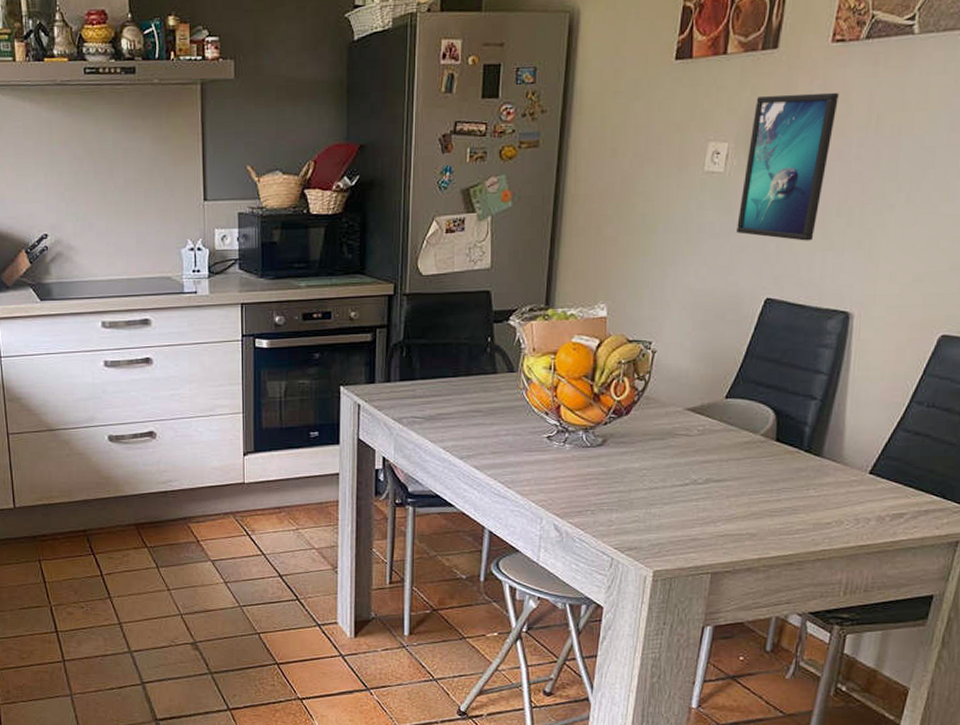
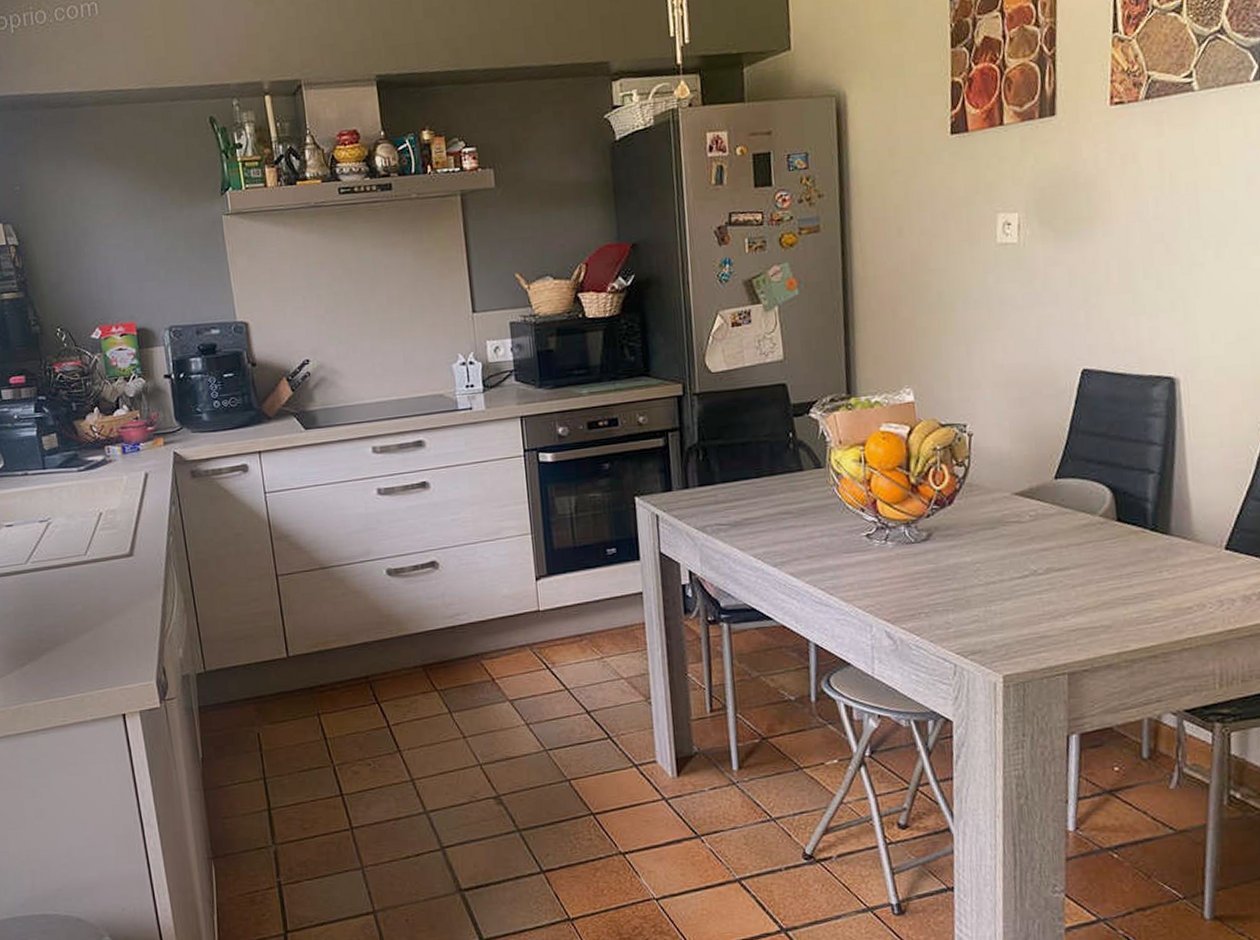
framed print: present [736,92,839,241] -> none [1039,154,1127,307]

